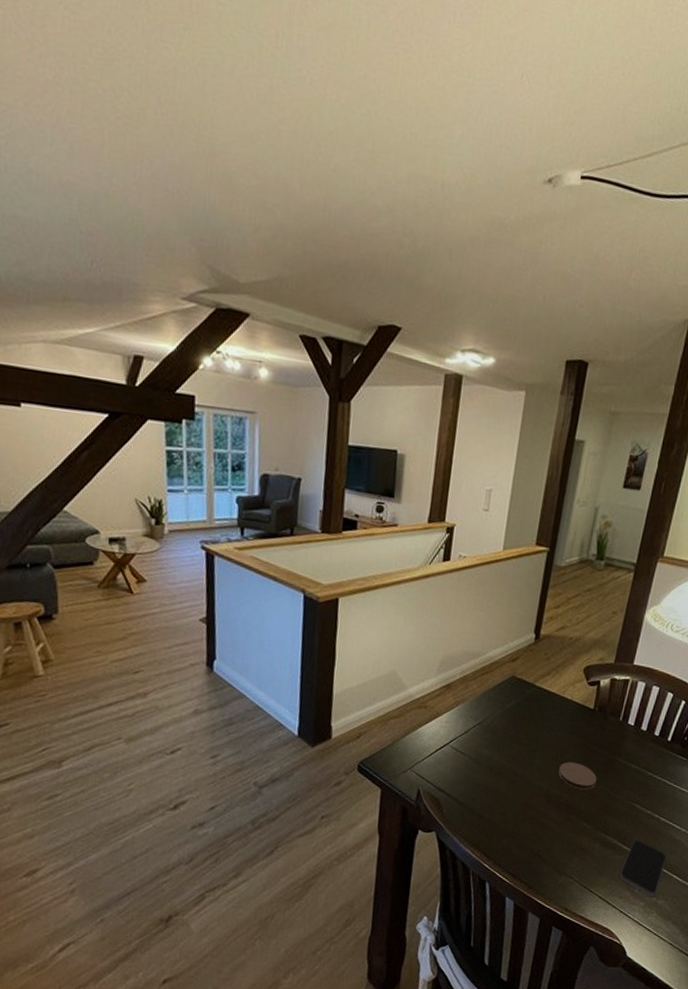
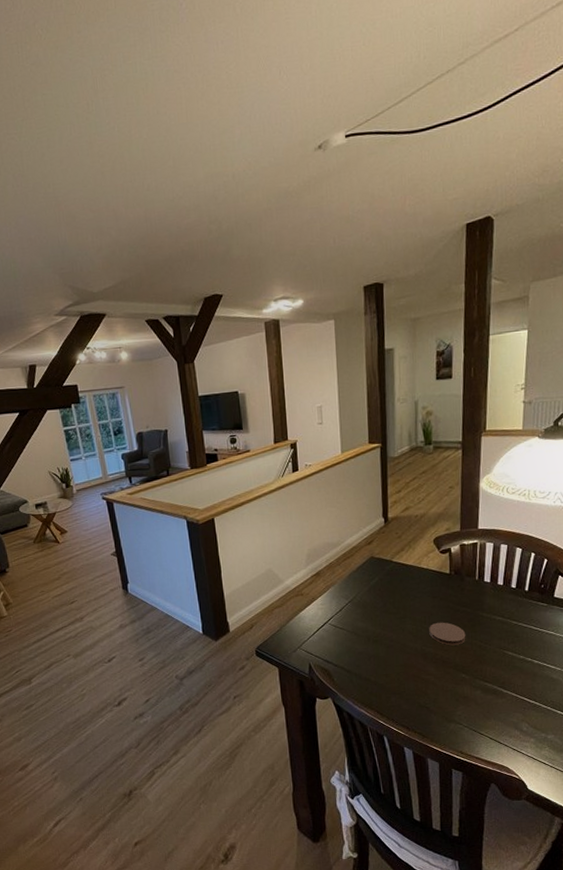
smartphone: present [619,840,667,897] -> none [505,683,548,733]

